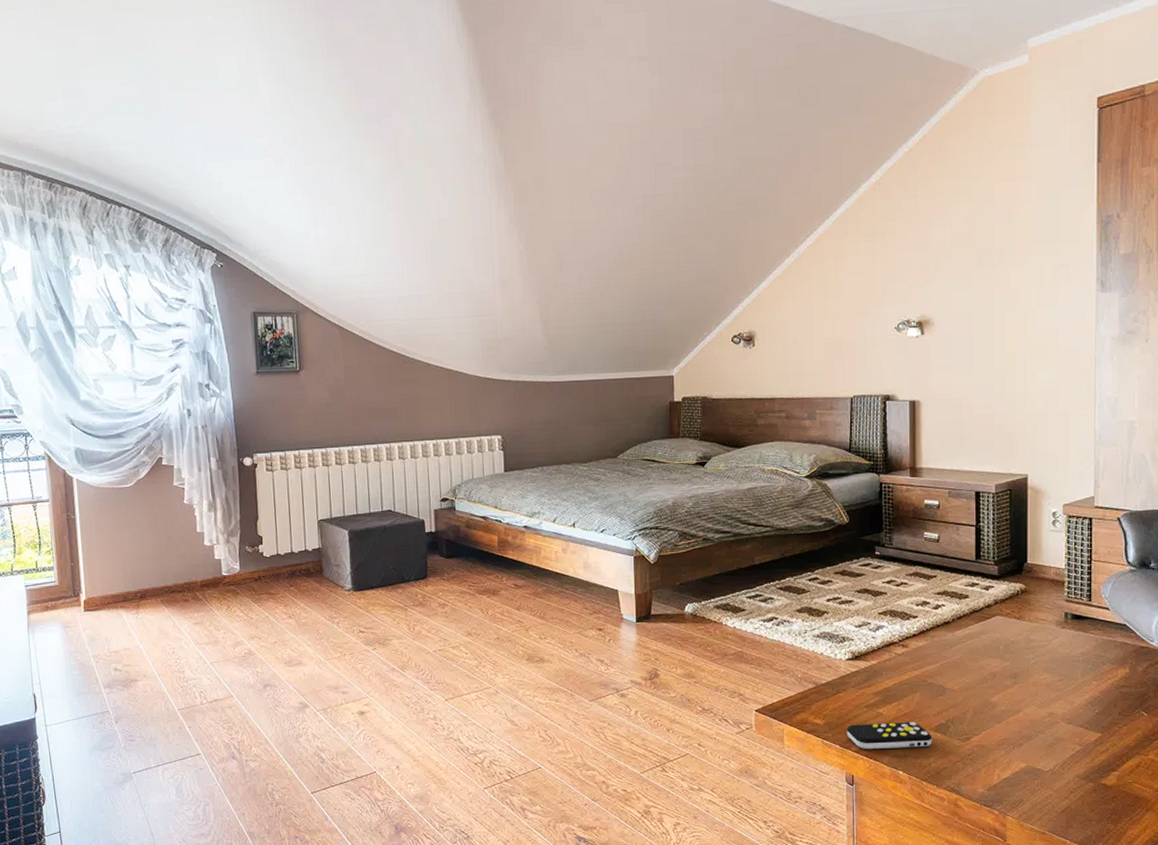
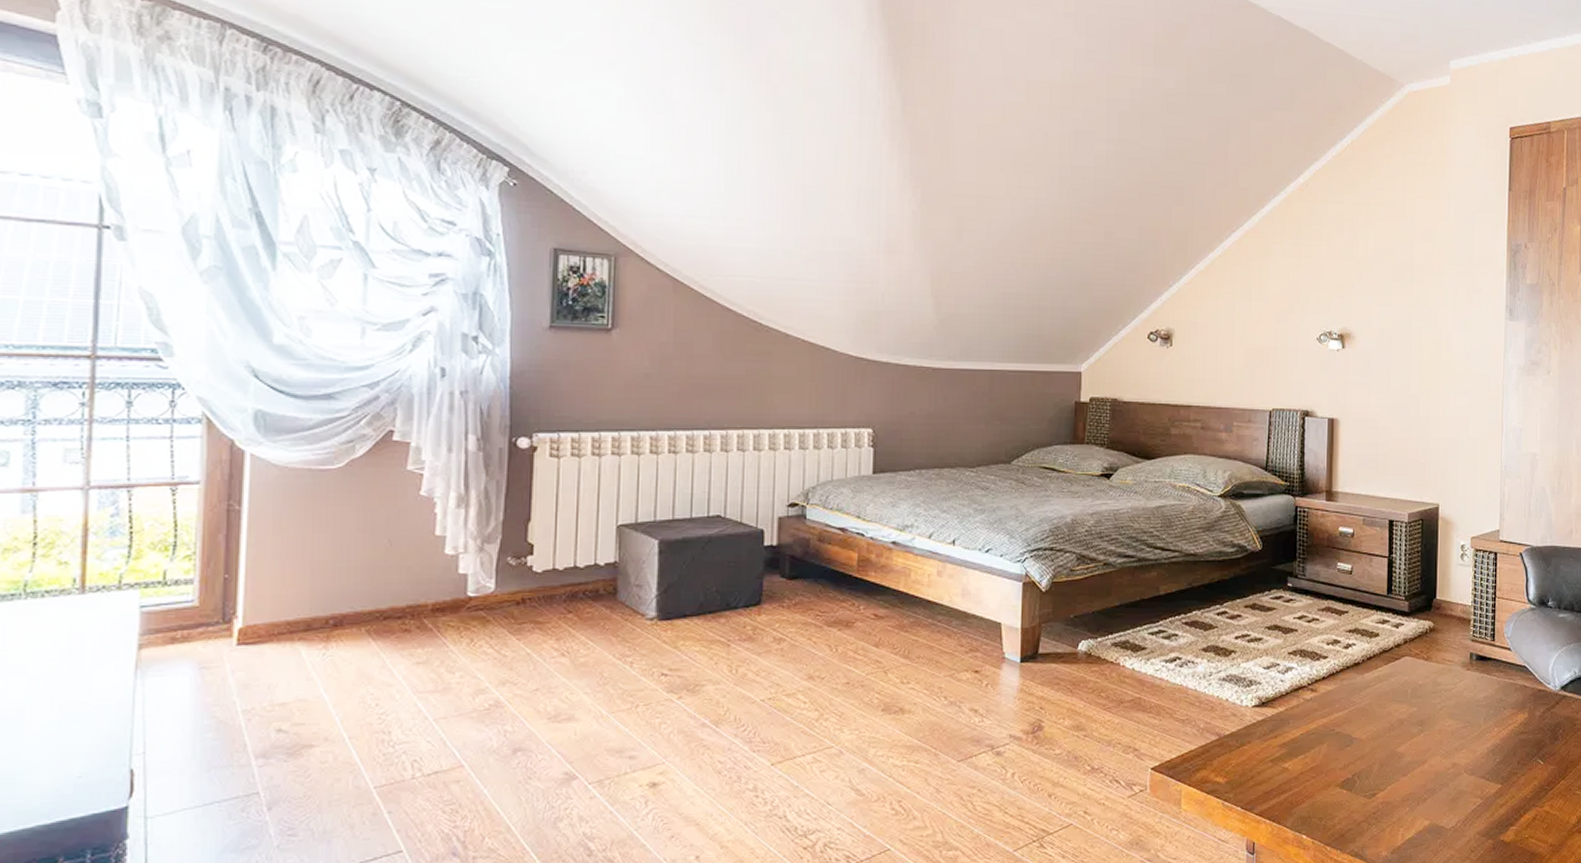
remote control: present [846,721,933,749] -> none [1249,777,1338,811]

